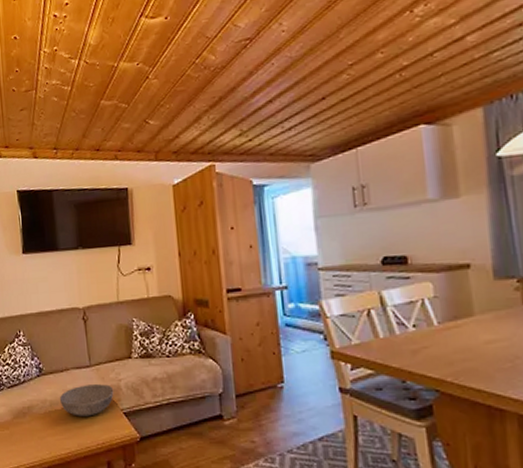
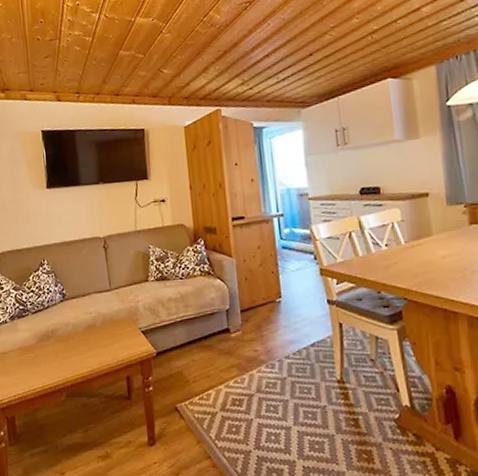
bowl: present [60,384,114,416] -> none [82,306,133,337]

